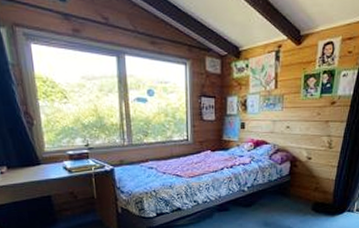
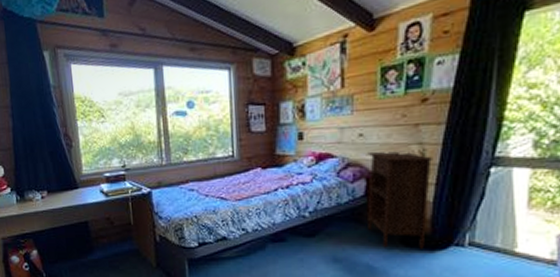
nightstand: none [290,140,337,214] -> present [367,151,434,249]

